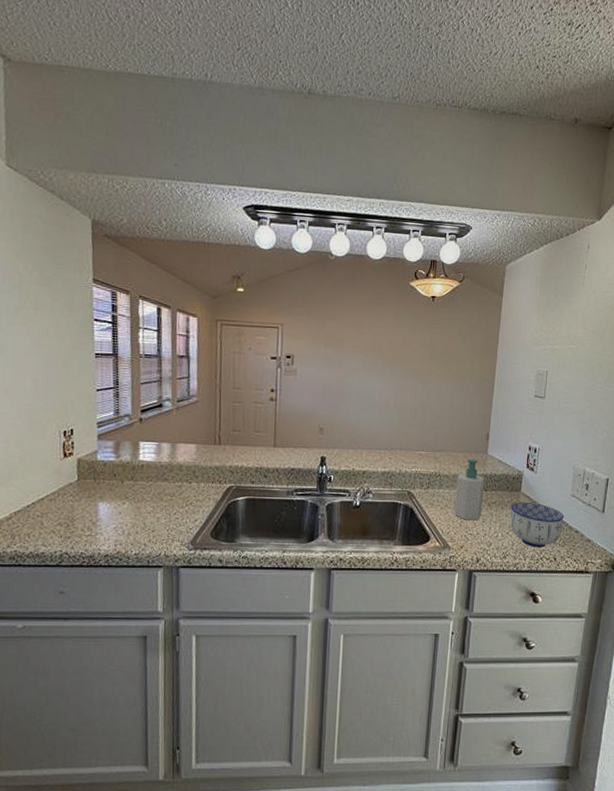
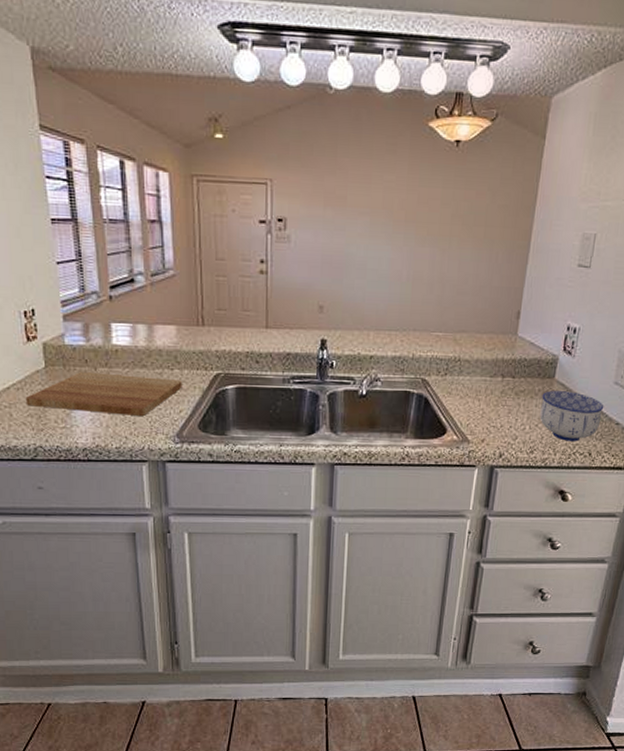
cutting board: none [57,485,199,524] -> present [25,372,182,416]
soap bottle: present [454,459,485,521] -> none [475,341,513,412]

